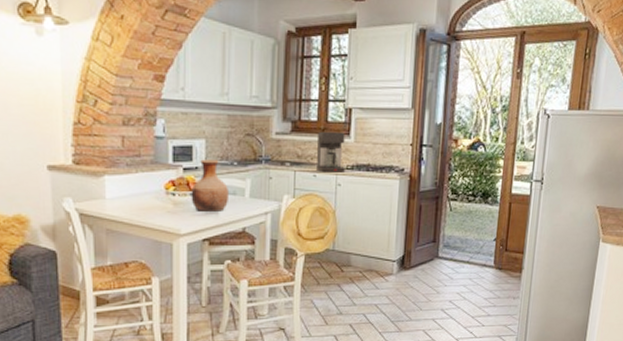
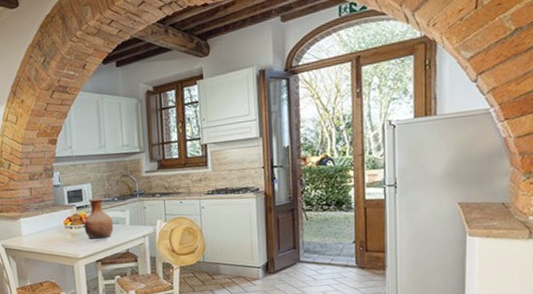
coffee maker: present [315,131,345,174] -> none [179,164,206,200]

